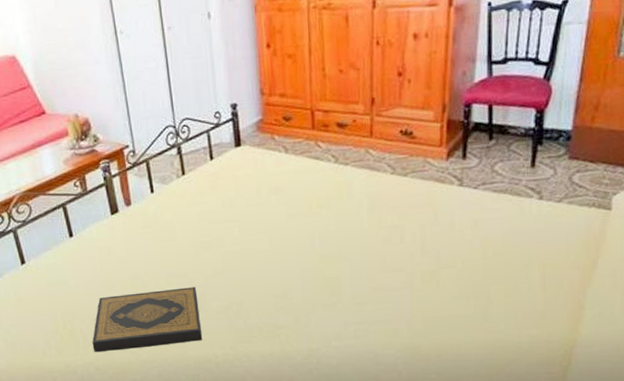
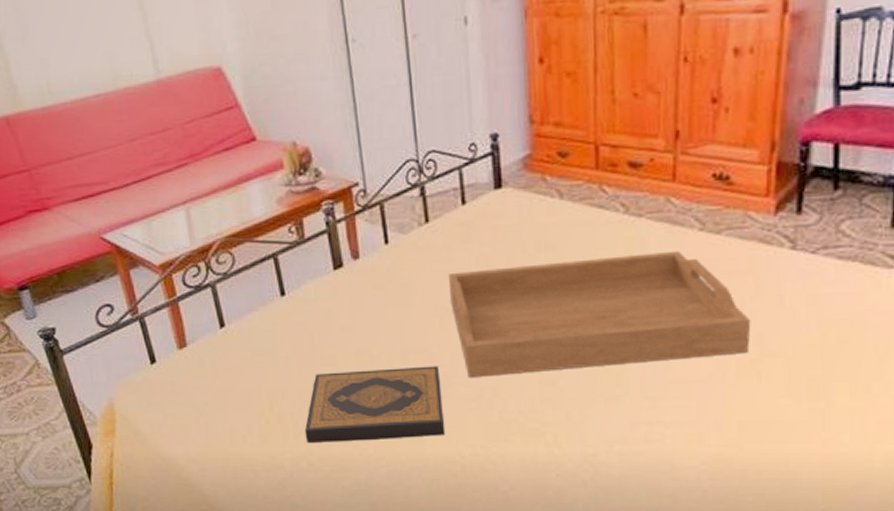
serving tray: none [201,190,431,295] -> present [448,250,751,379]

